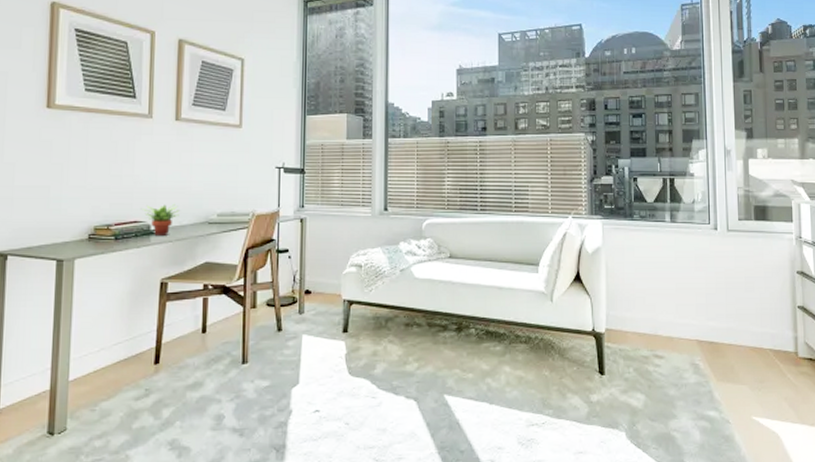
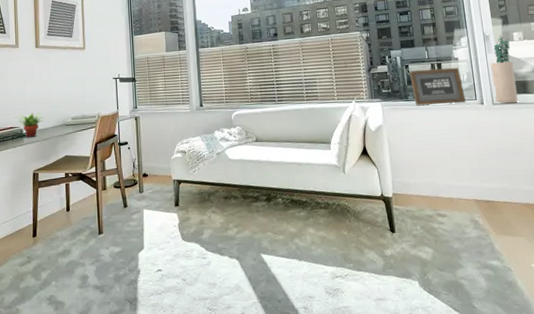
picture frame: none [637,184,698,227] -> present [409,67,466,106]
vase: none [729,151,755,231] -> present [490,36,518,104]

